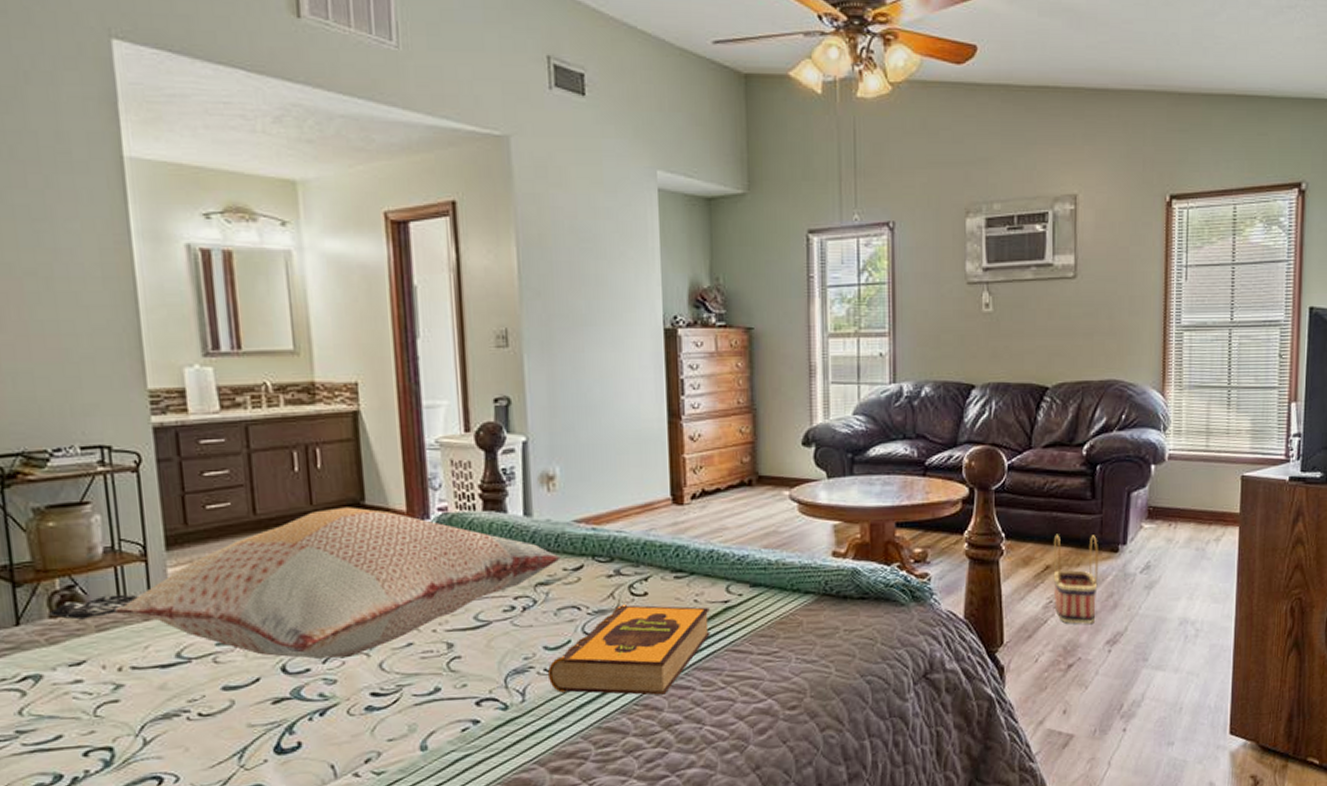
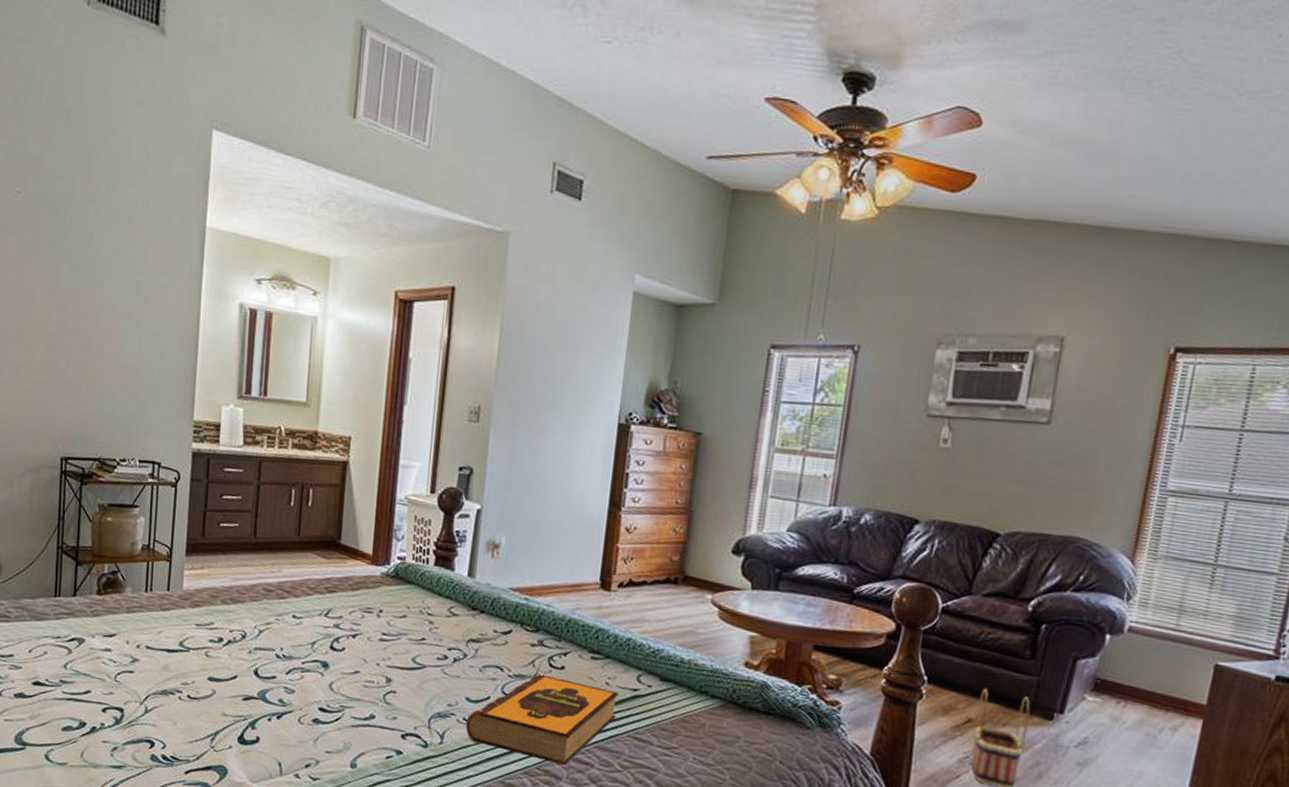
decorative pillow: present [49,507,561,660] -> none [97,542,493,674]

